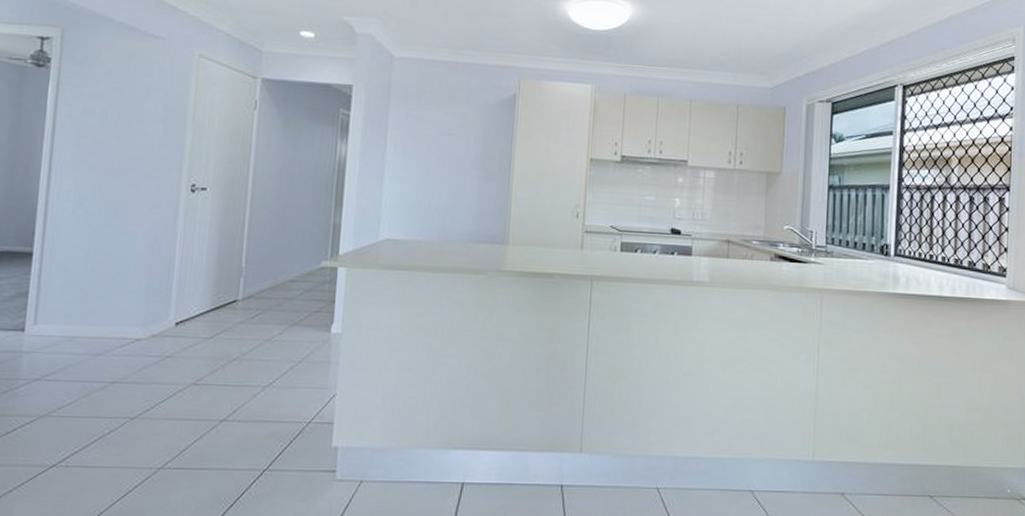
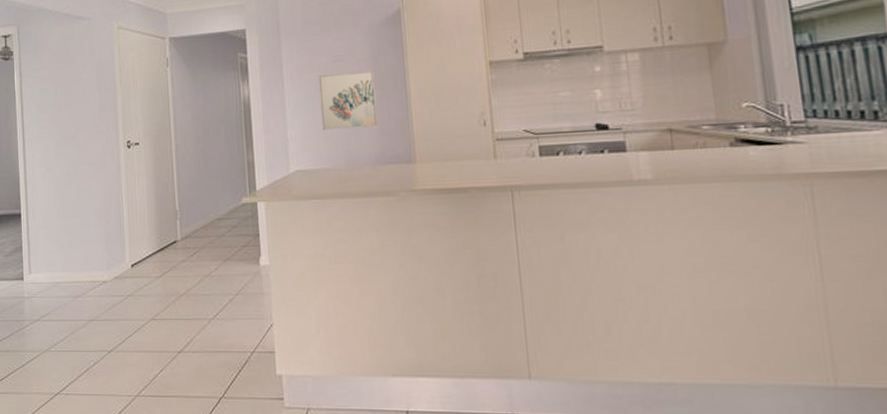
wall art: none [420,145,481,205] -> present [318,70,378,130]

